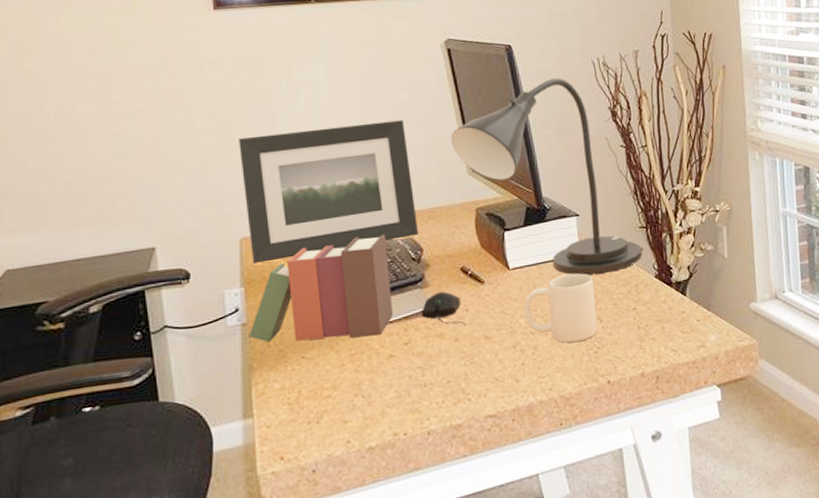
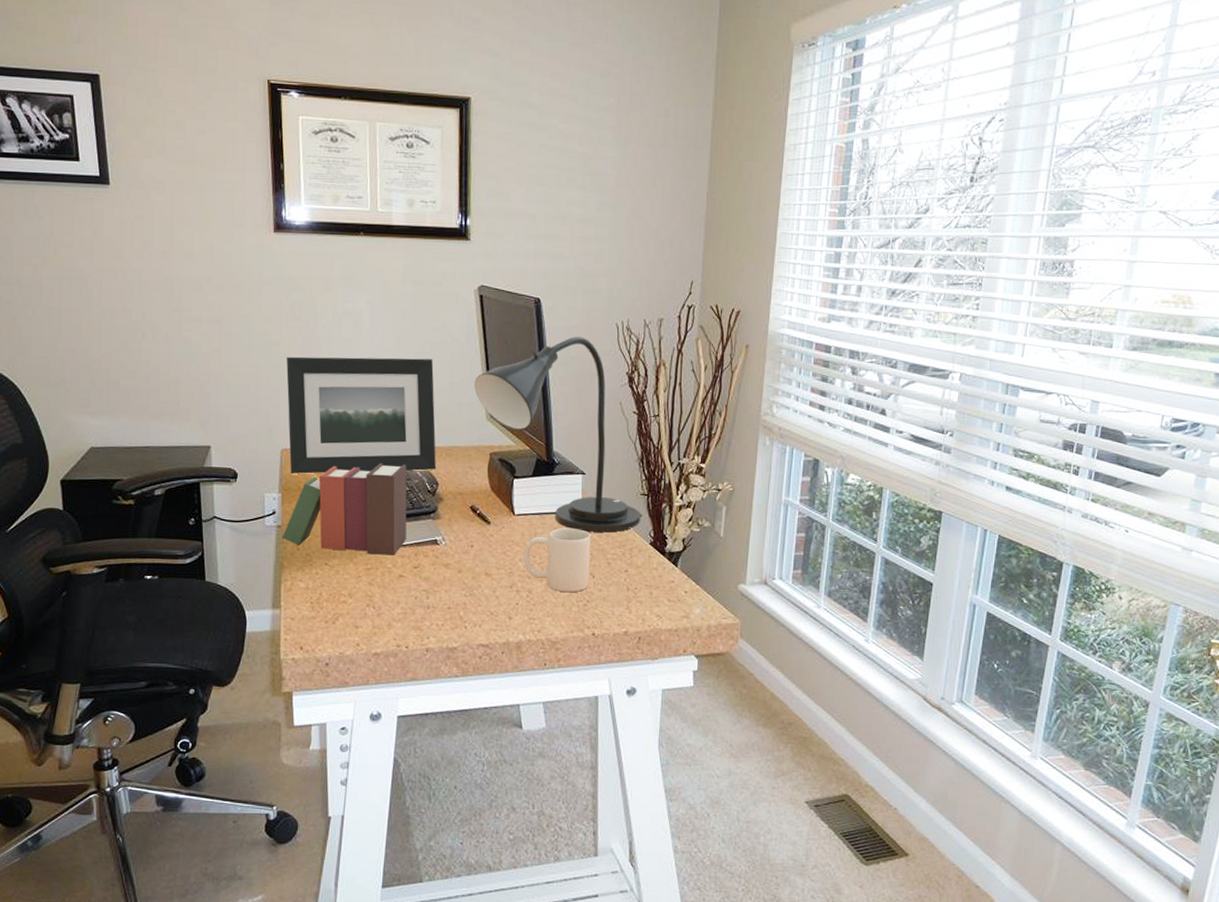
computer mouse: present [421,291,466,327] -> none [431,525,470,561]

